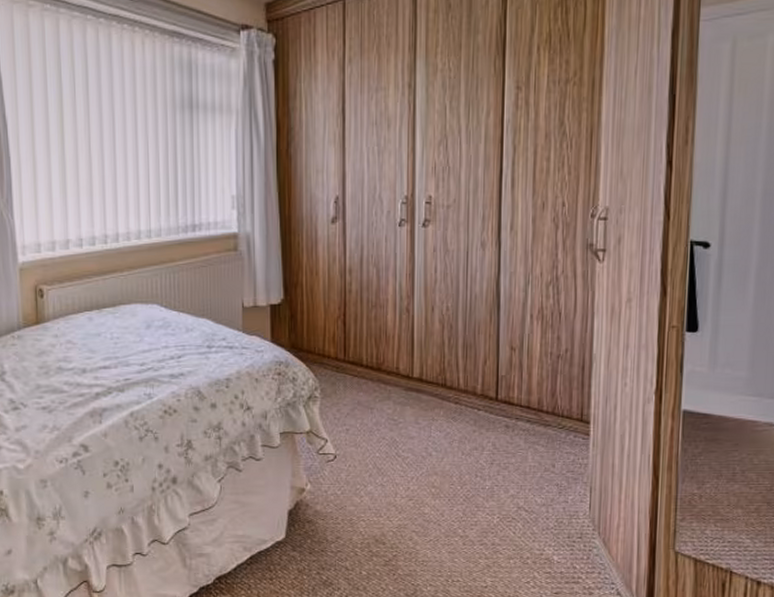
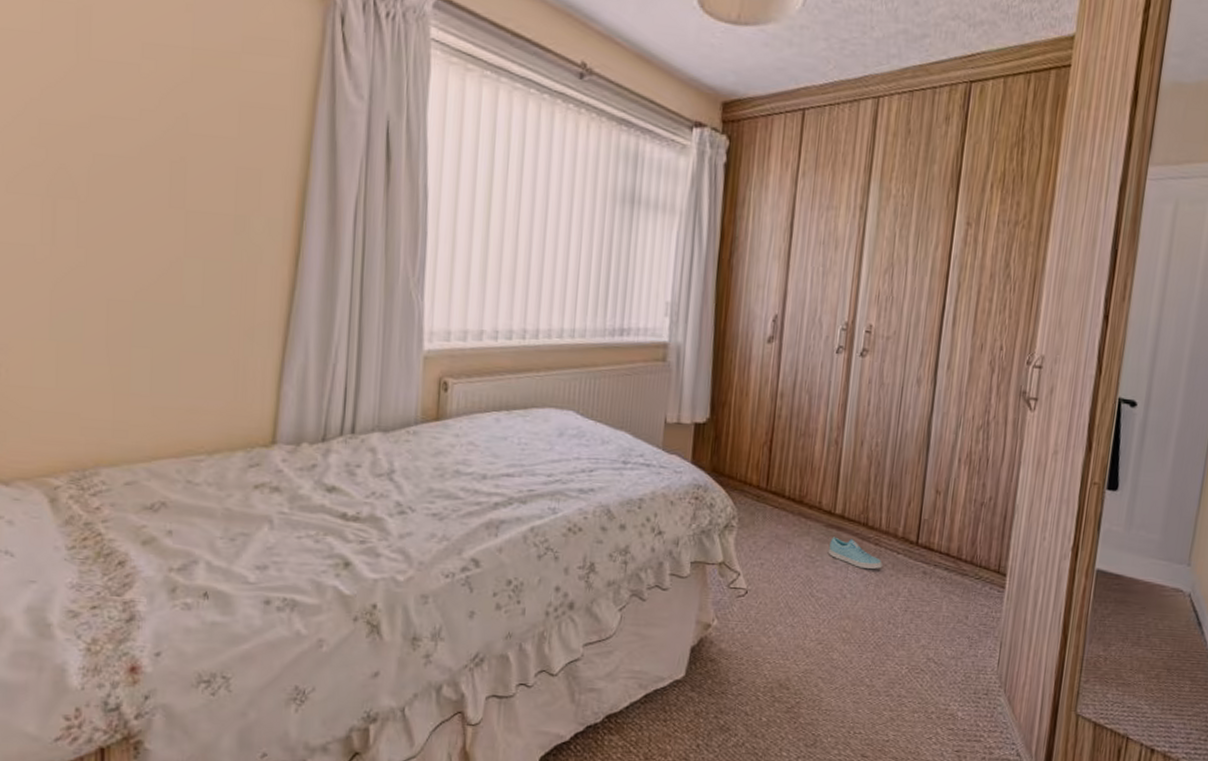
sneaker: none [409,399,464,427] -> present [828,537,883,570]

